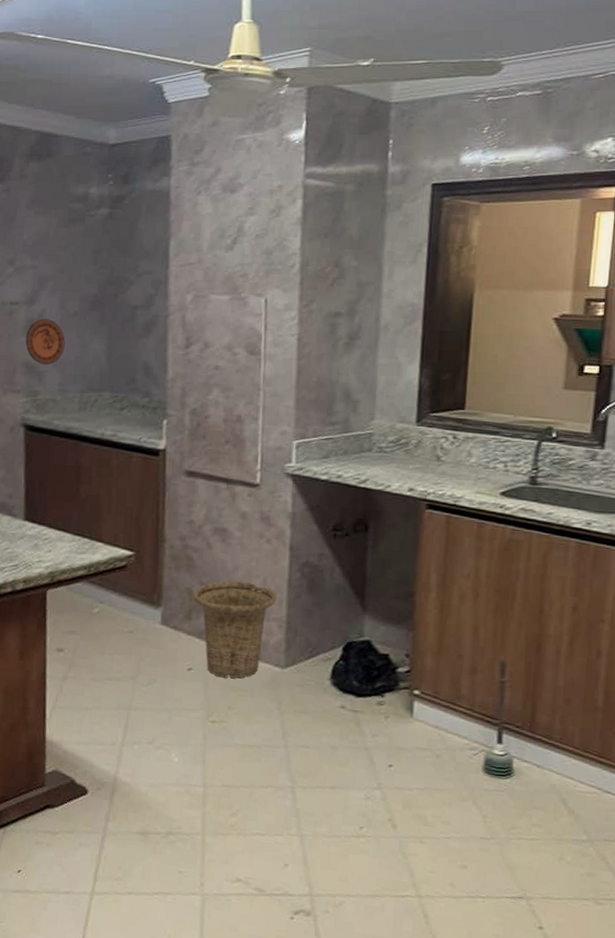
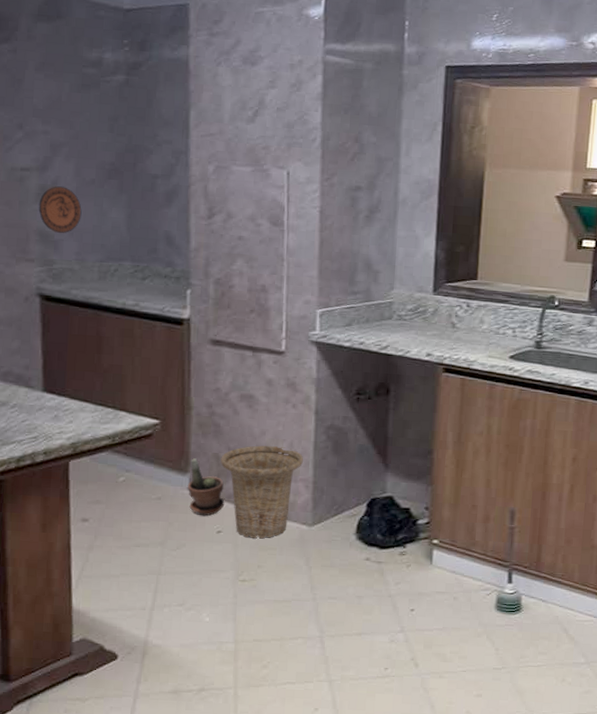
potted plant: none [159,592,197,652] -> present [187,458,225,516]

